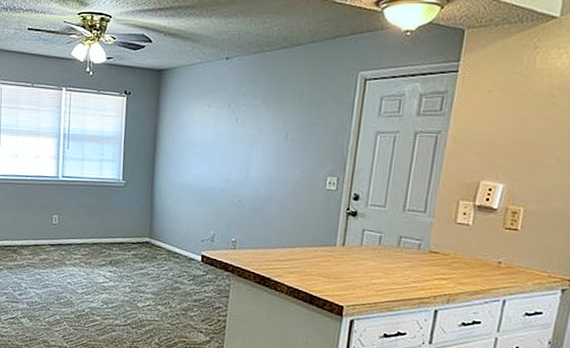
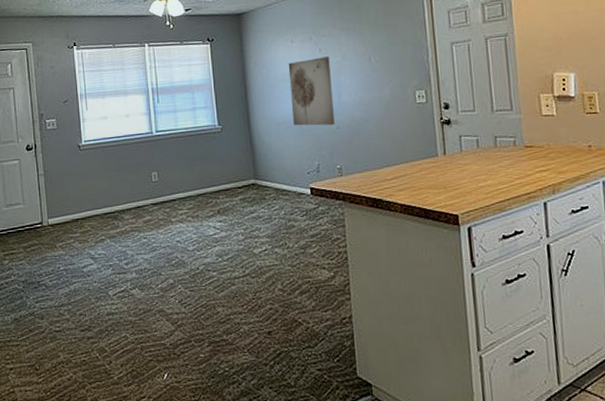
wall art: none [196,127,245,198] -> present [288,56,335,126]

